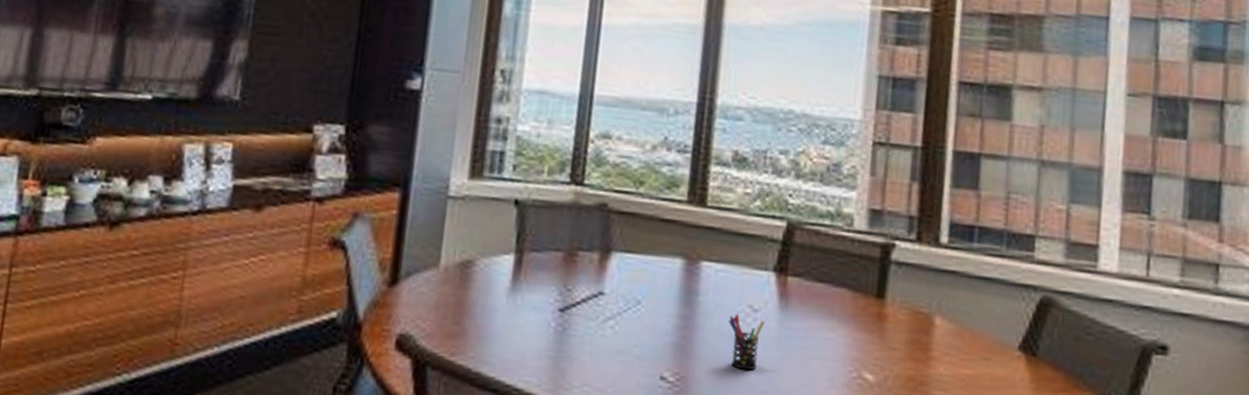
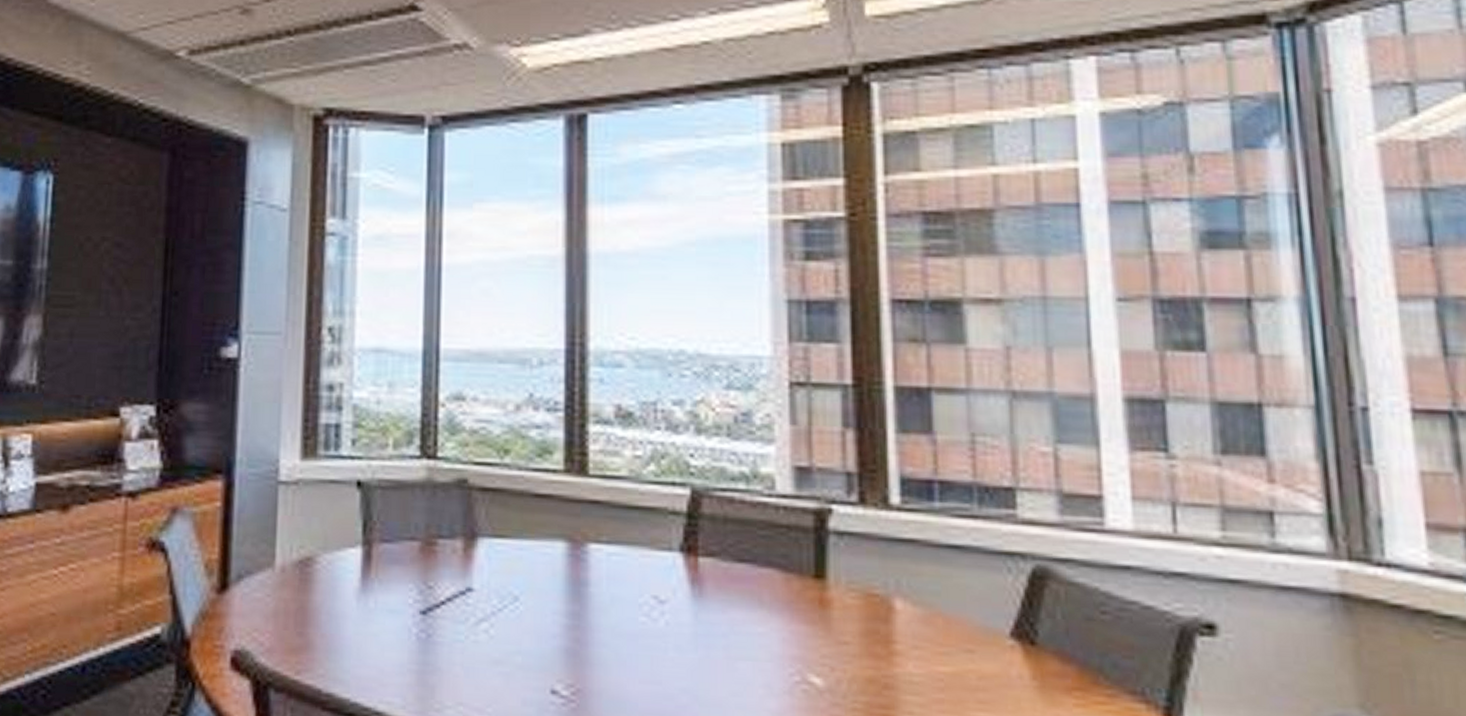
pen holder: present [729,314,765,371] -> none [630,607,675,679]

